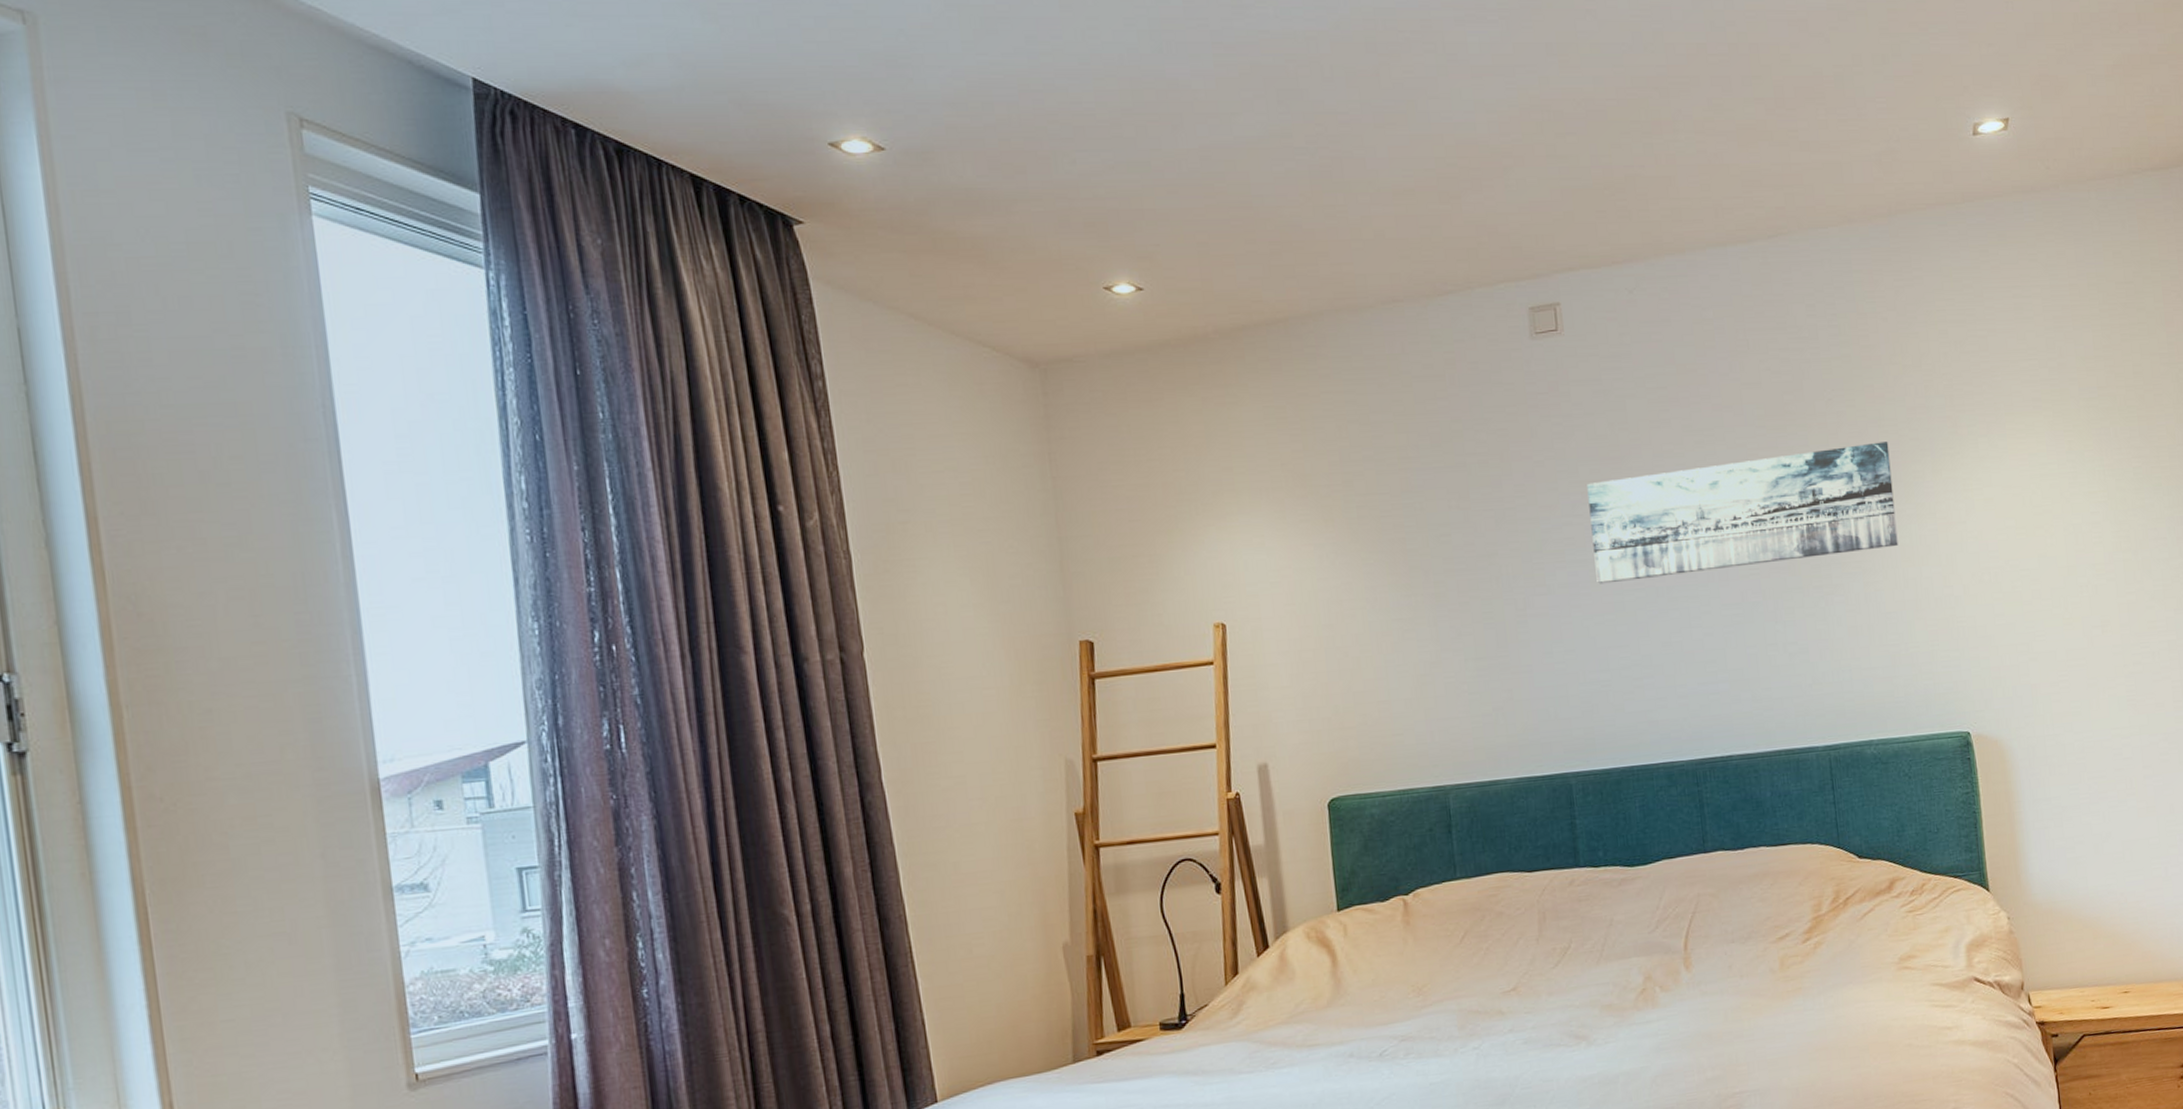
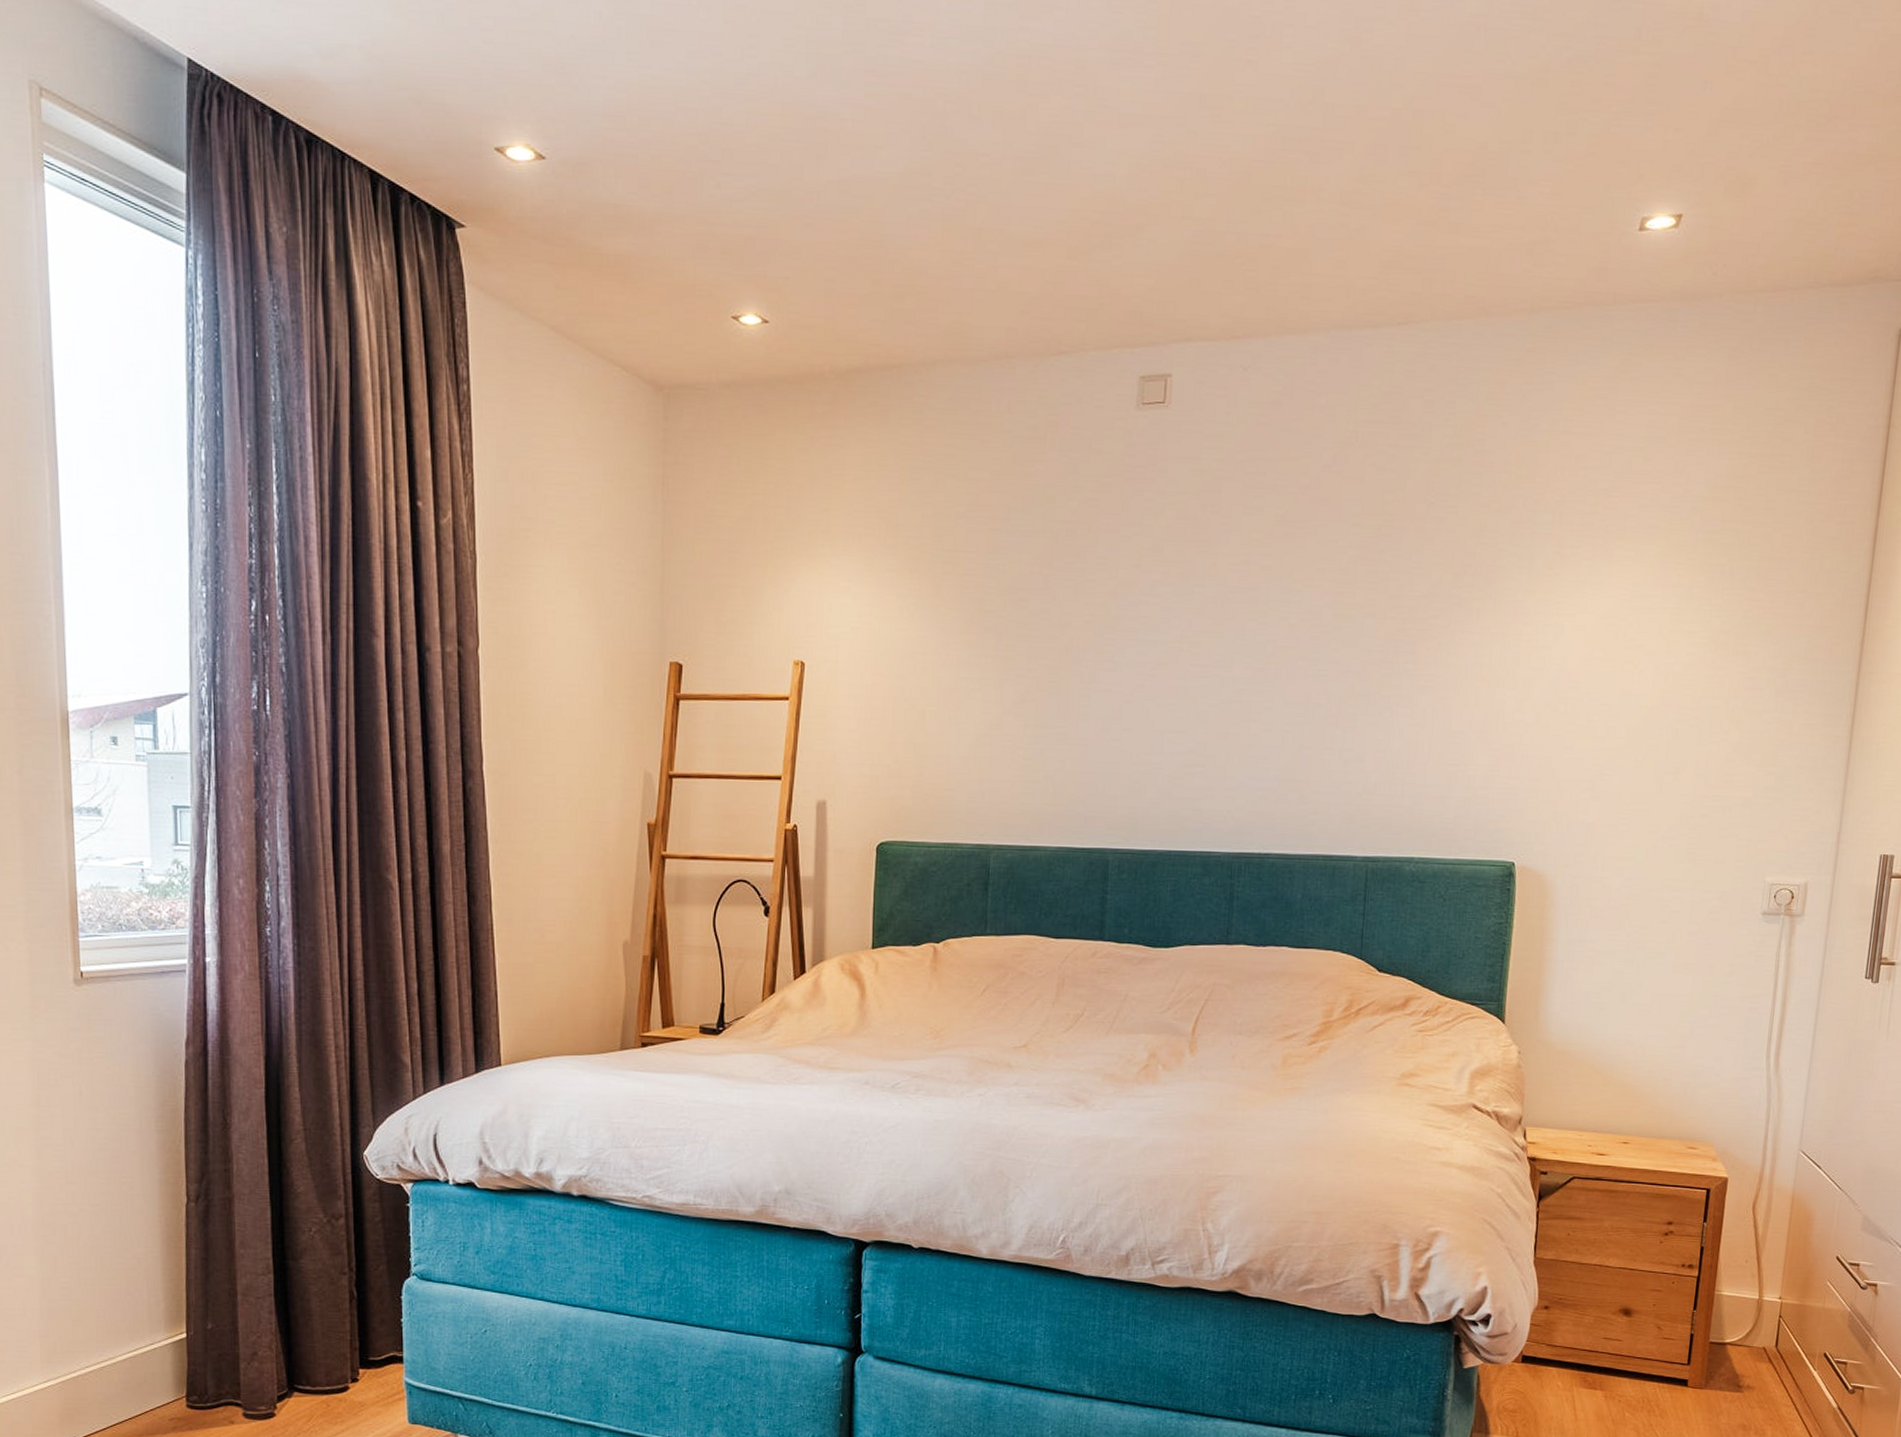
wall art: present [1587,442,1898,584] -> none [1164,553,1485,668]

